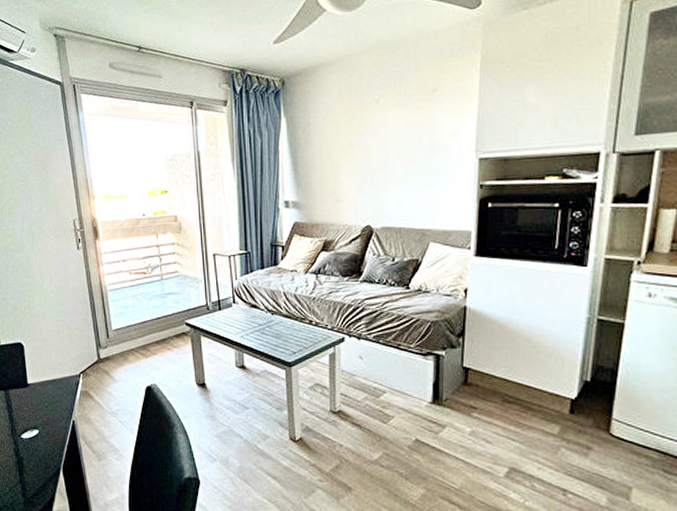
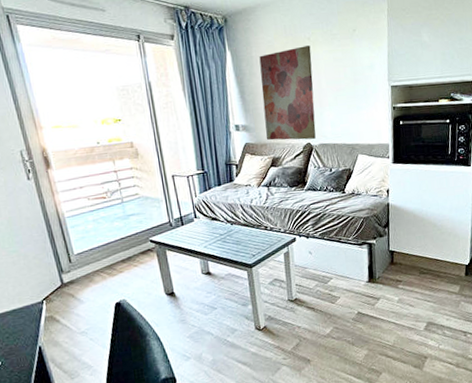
wall art: none [317,109,379,221] -> present [259,46,316,141]

